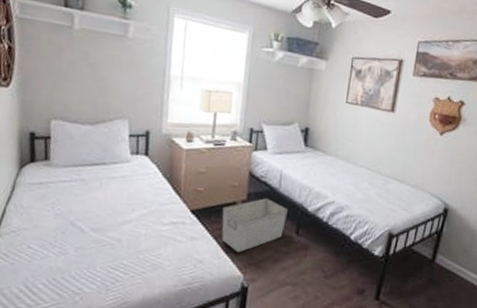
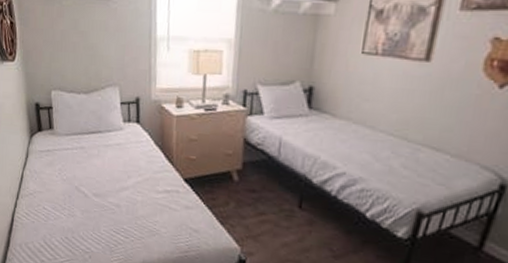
storage bin: present [221,198,288,253] -> none [216,167,289,225]

